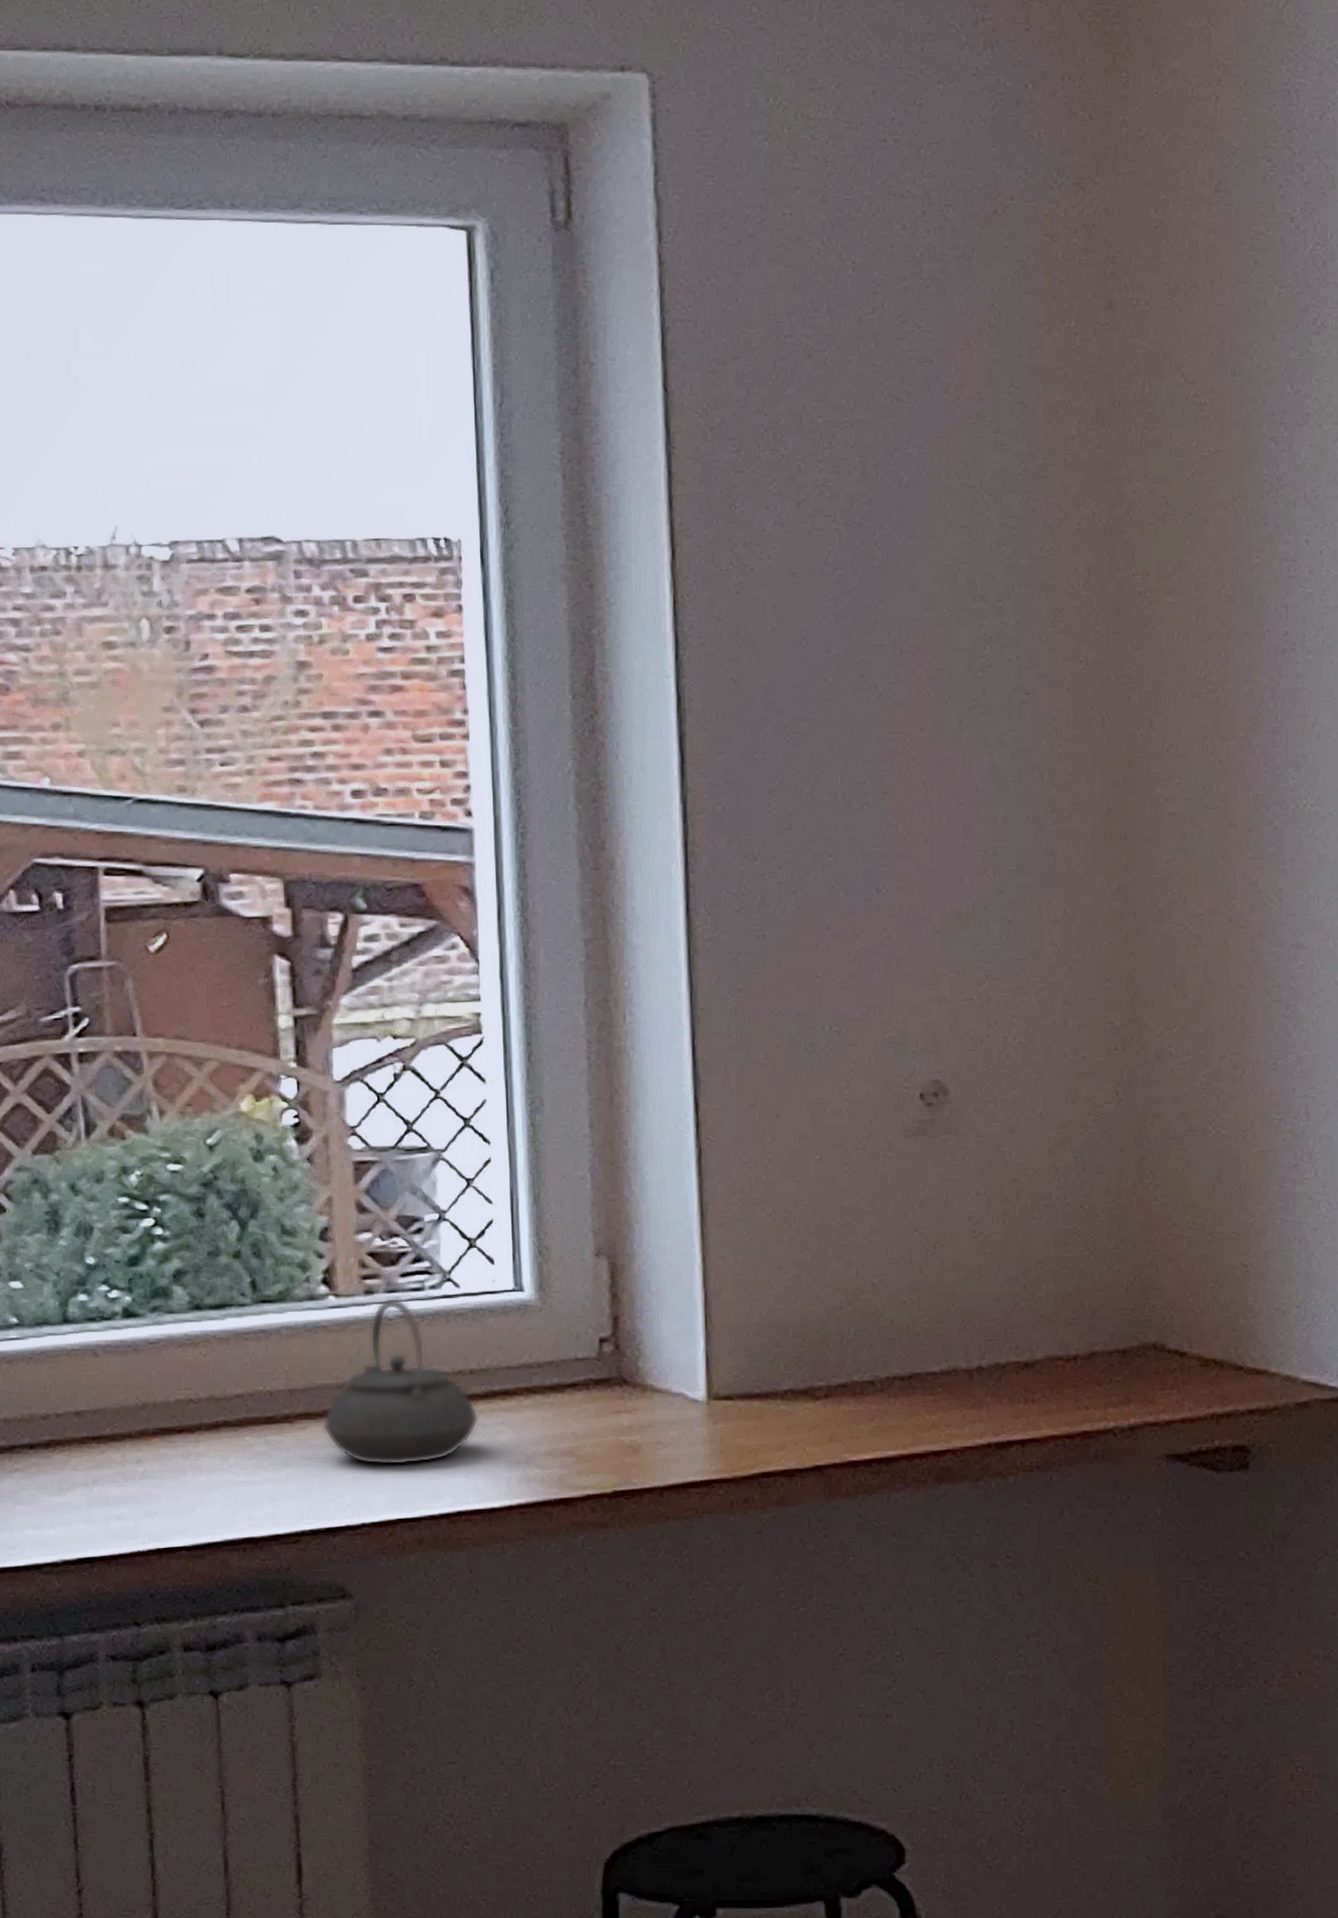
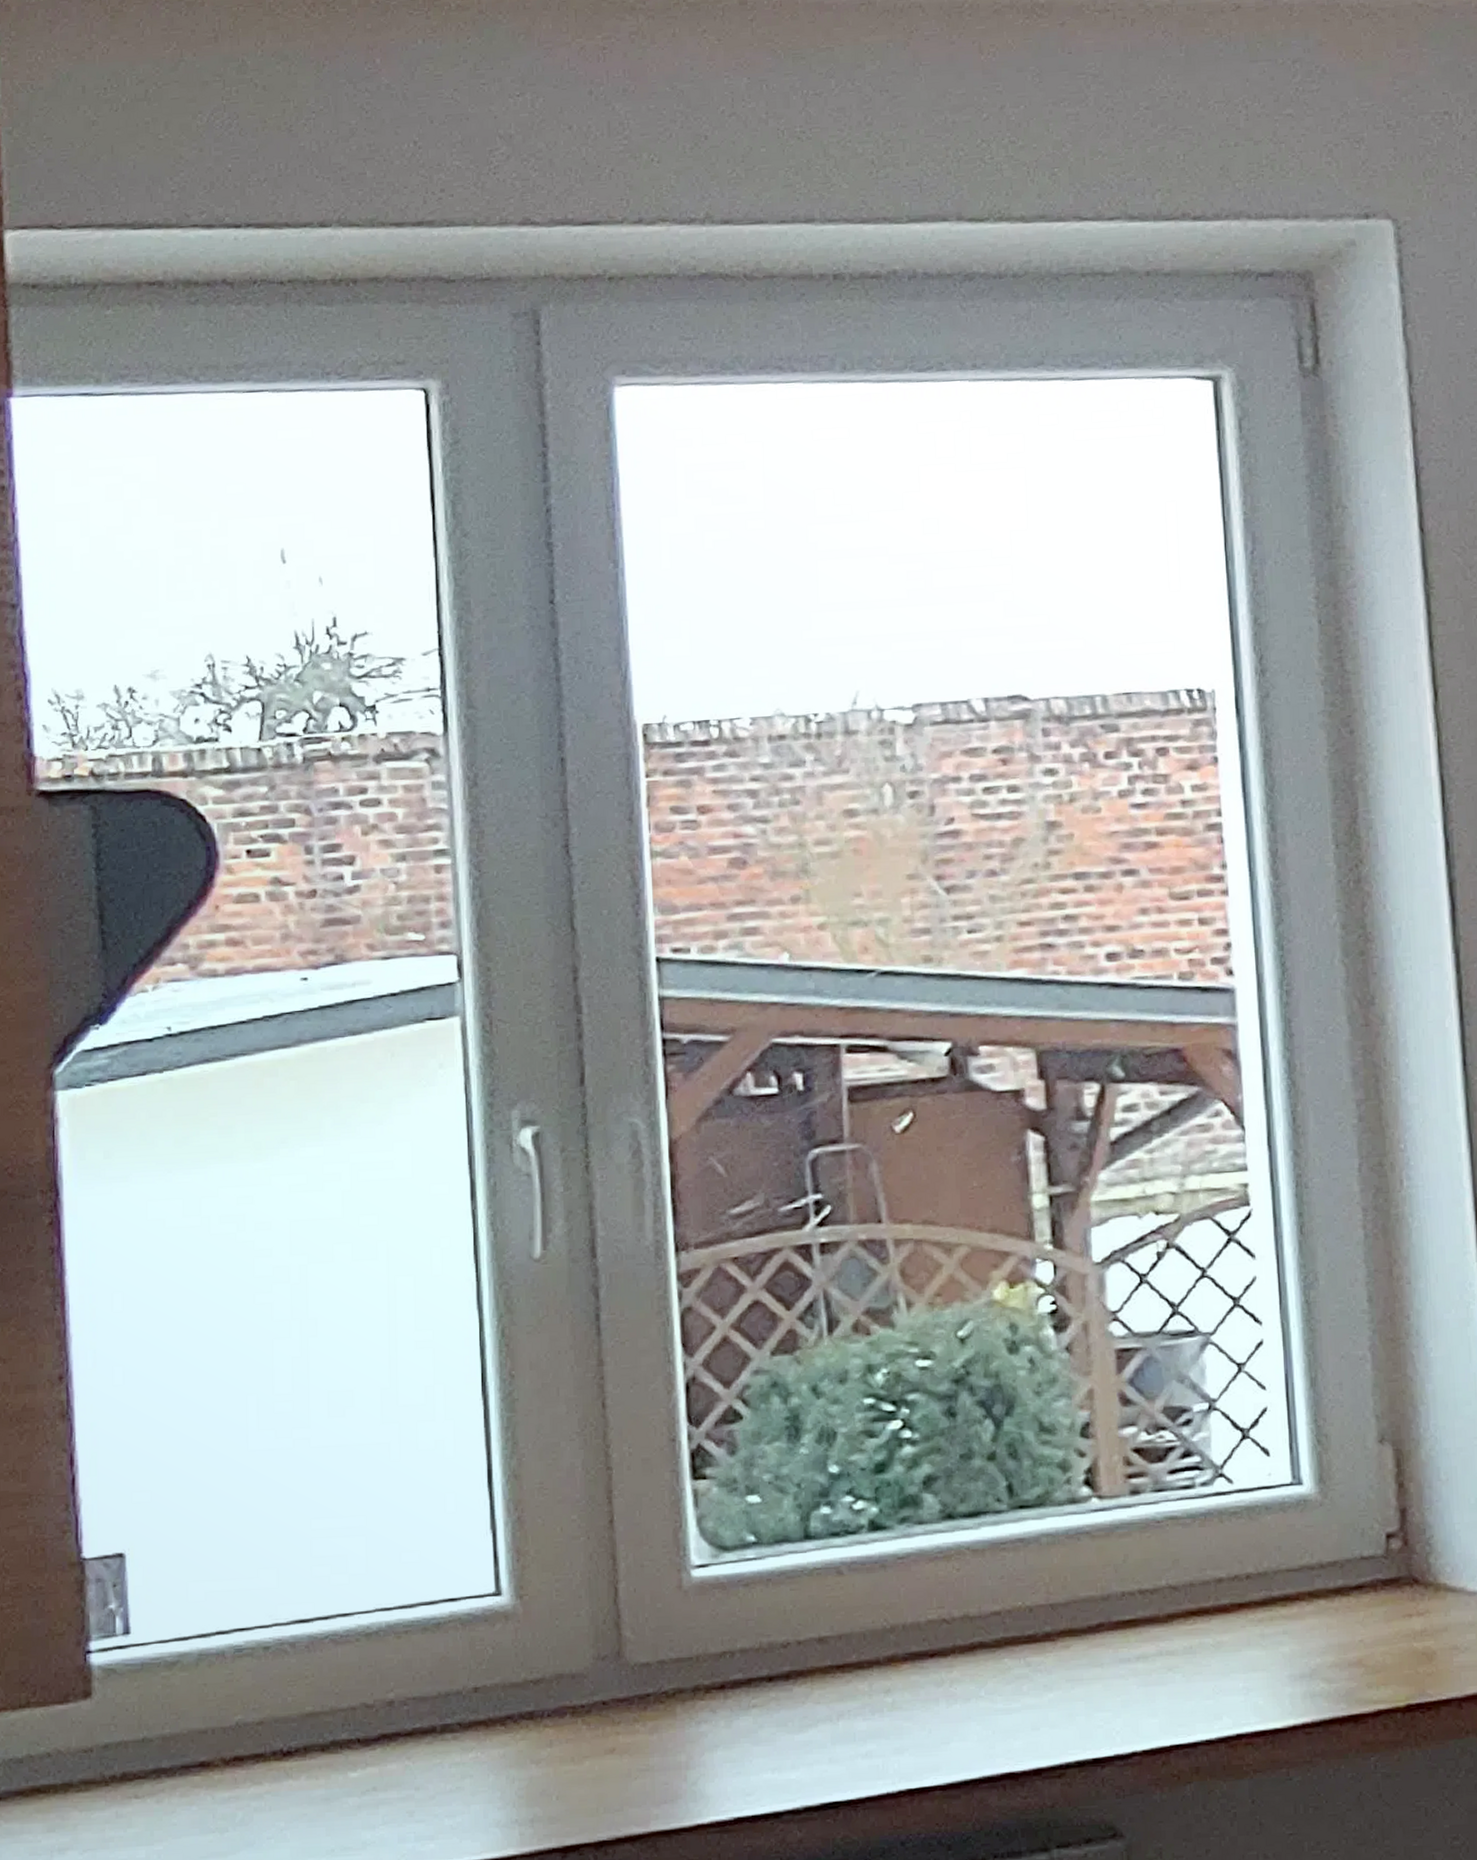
teapot: present [322,1297,479,1466] -> none [1087,1496,1258,1686]

